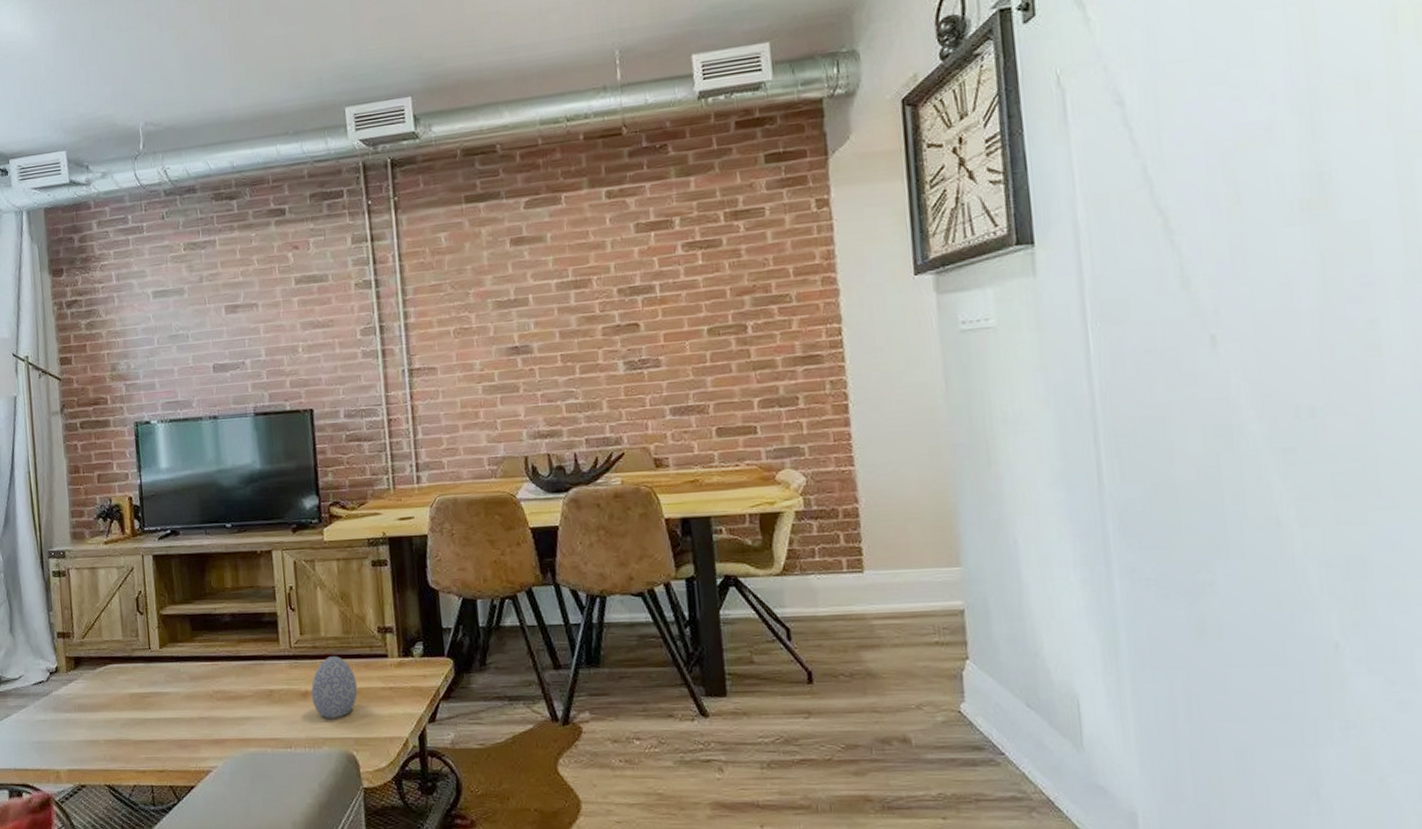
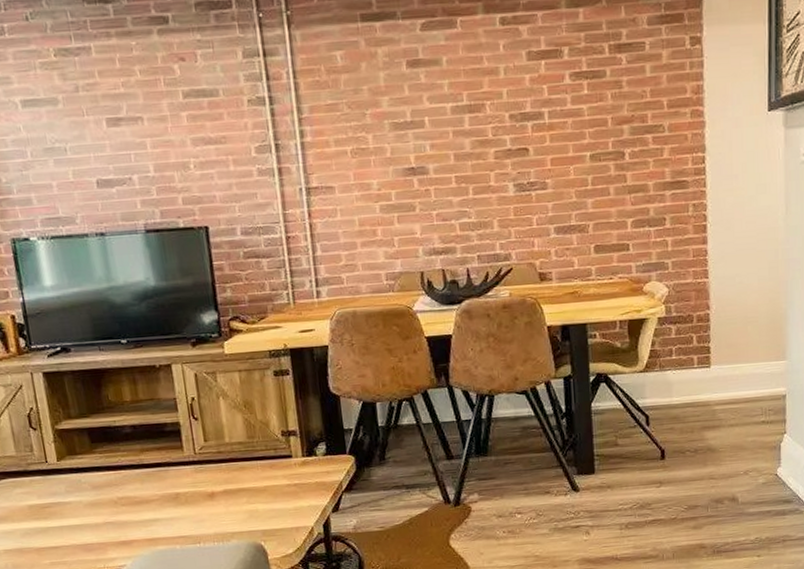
decorative egg: present [311,656,358,718] -> none [217,459,264,515]

